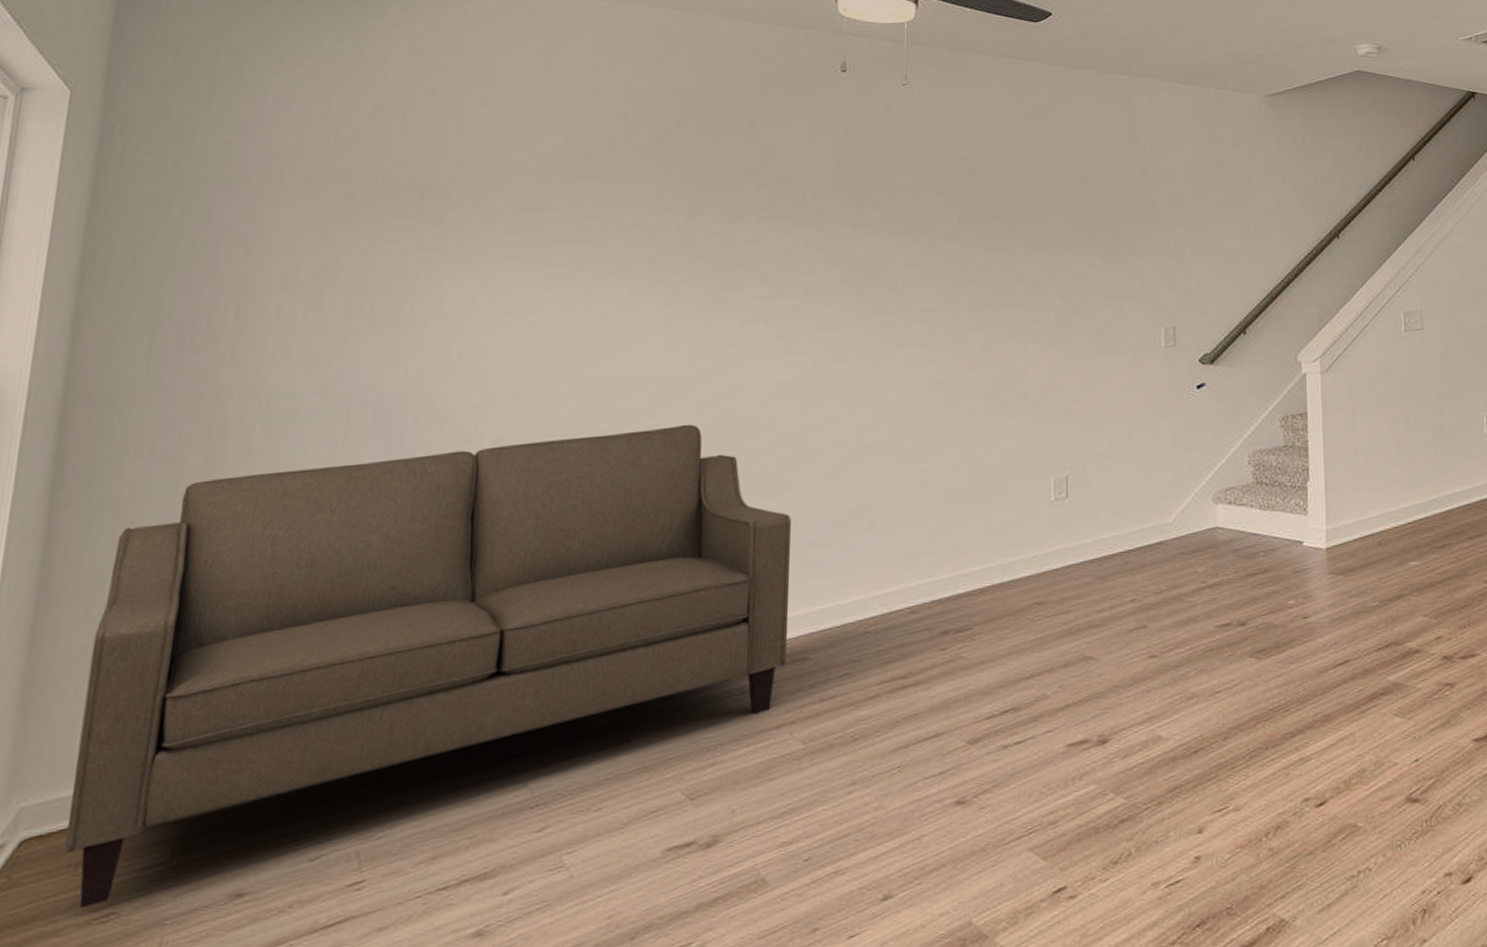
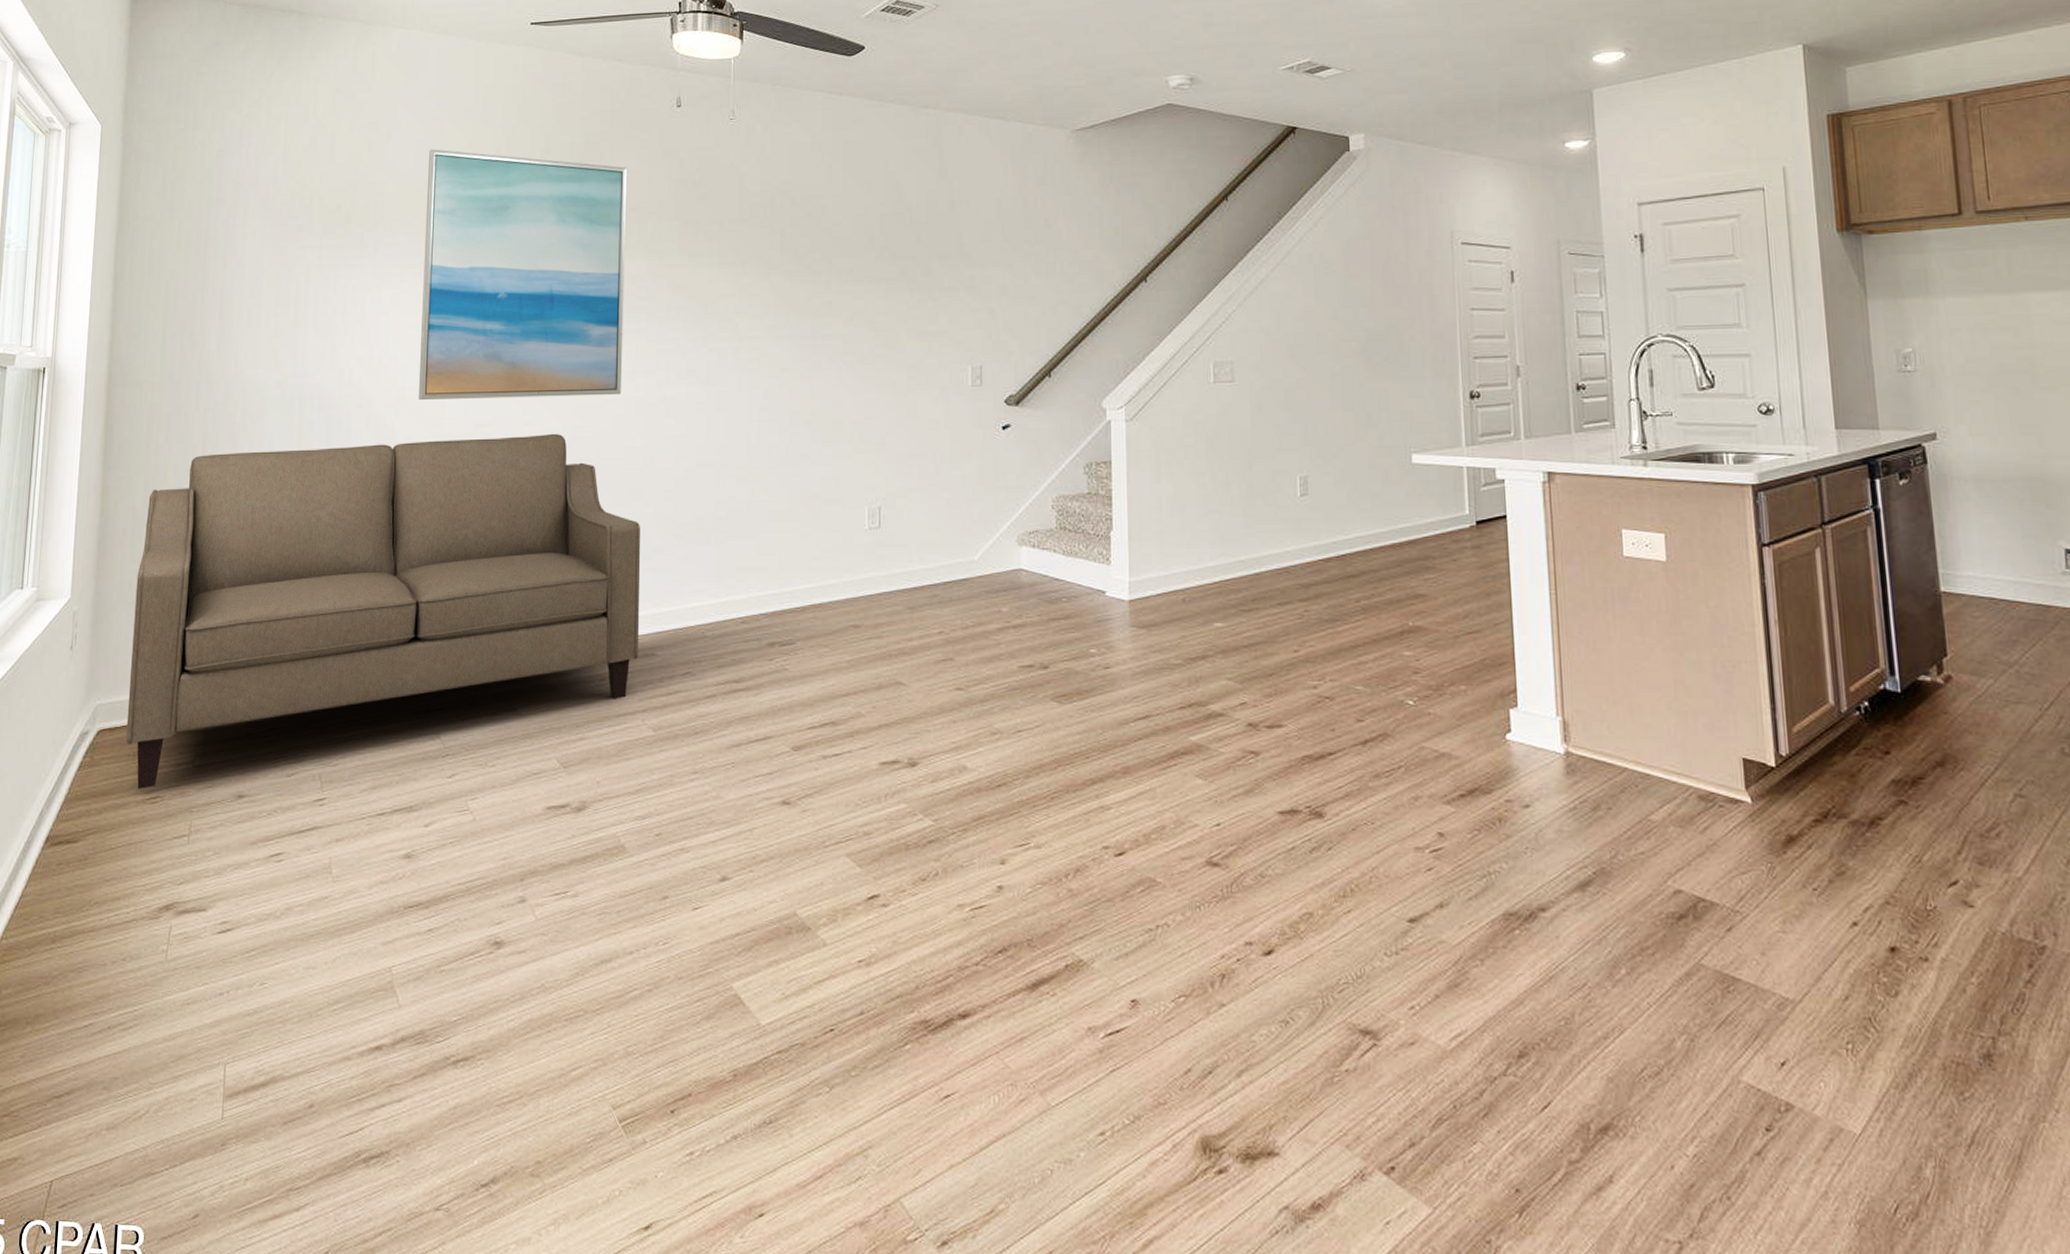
wall art: none [510,117,782,397] -> present [418,149,628,400]

